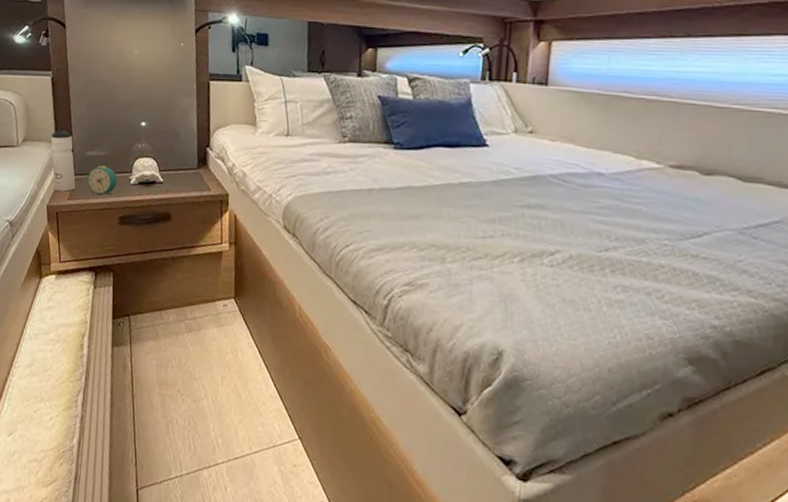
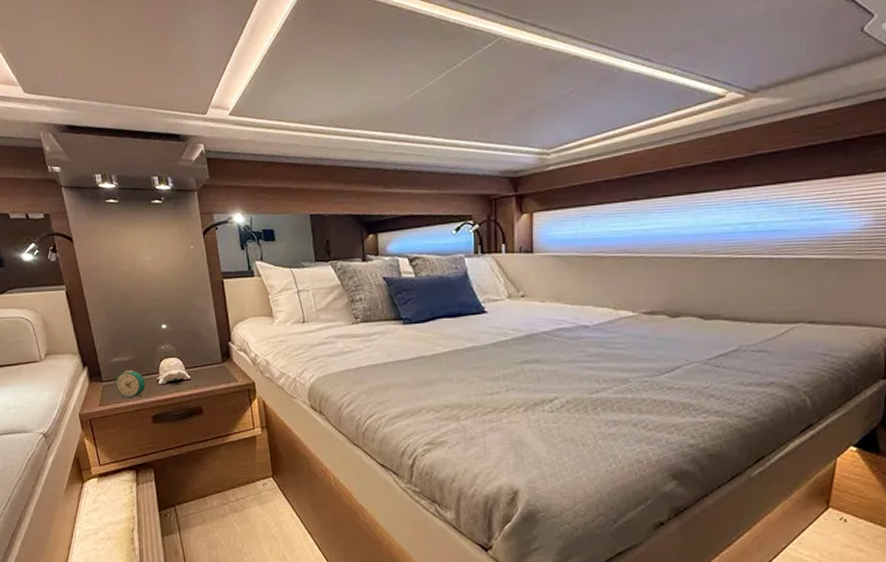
water bottle: present [50,127,76,192] -> none [73,338,105,399]

